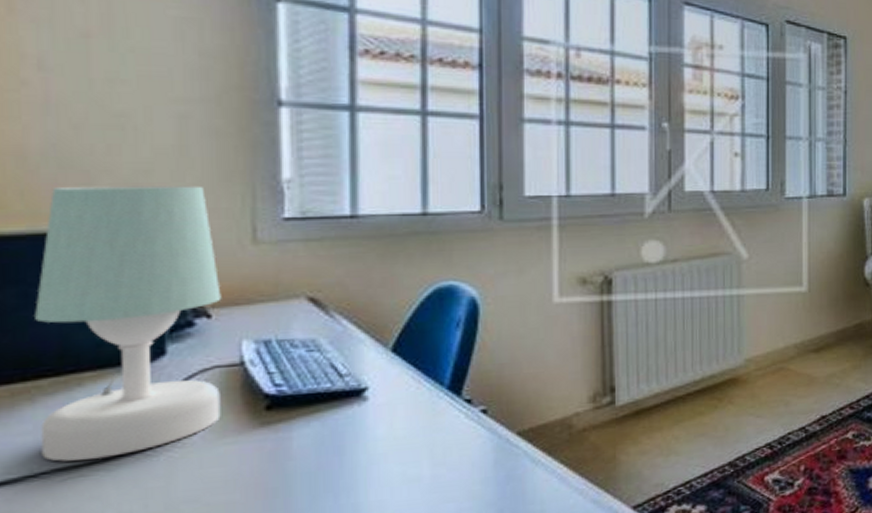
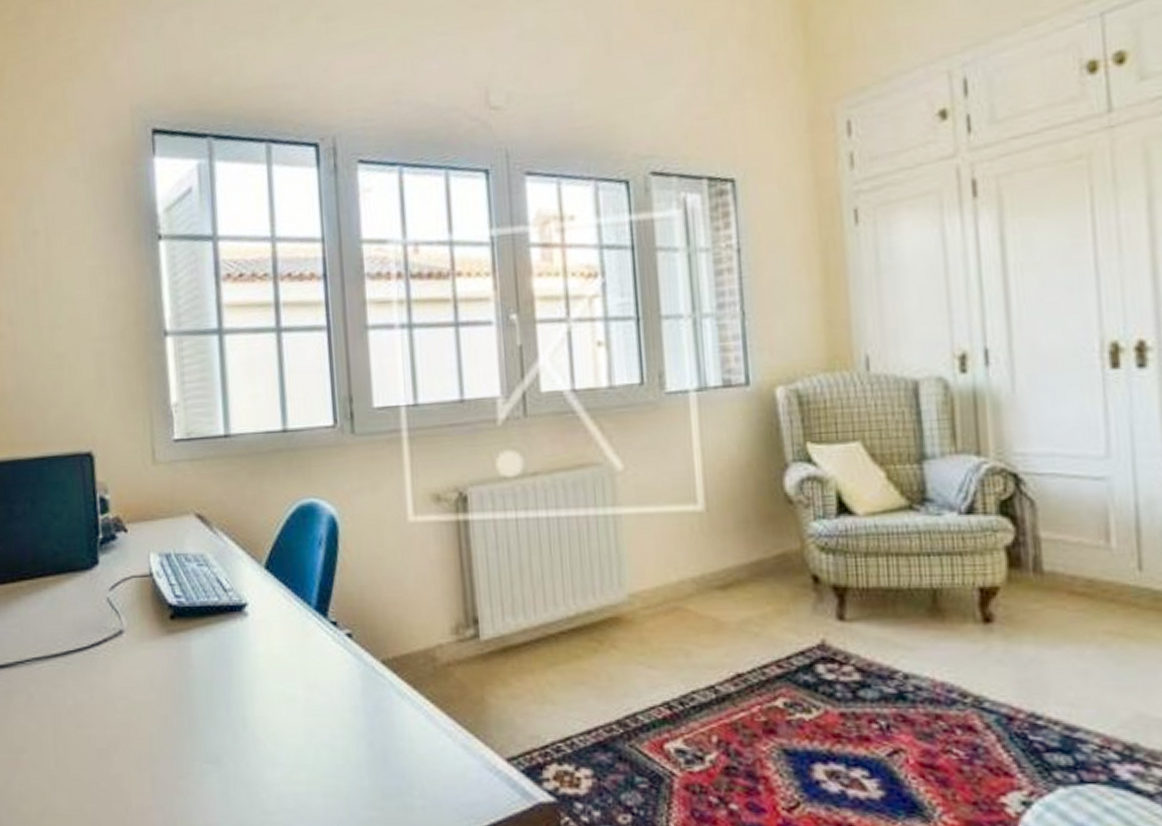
table lamp: present [35,186,222,462] -> none [16,413,139,652]

